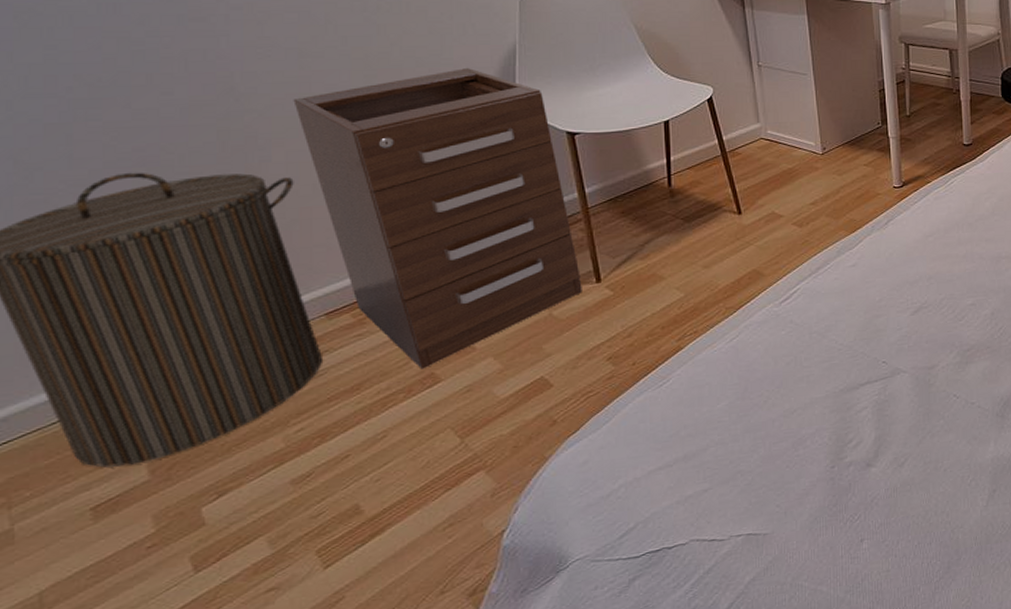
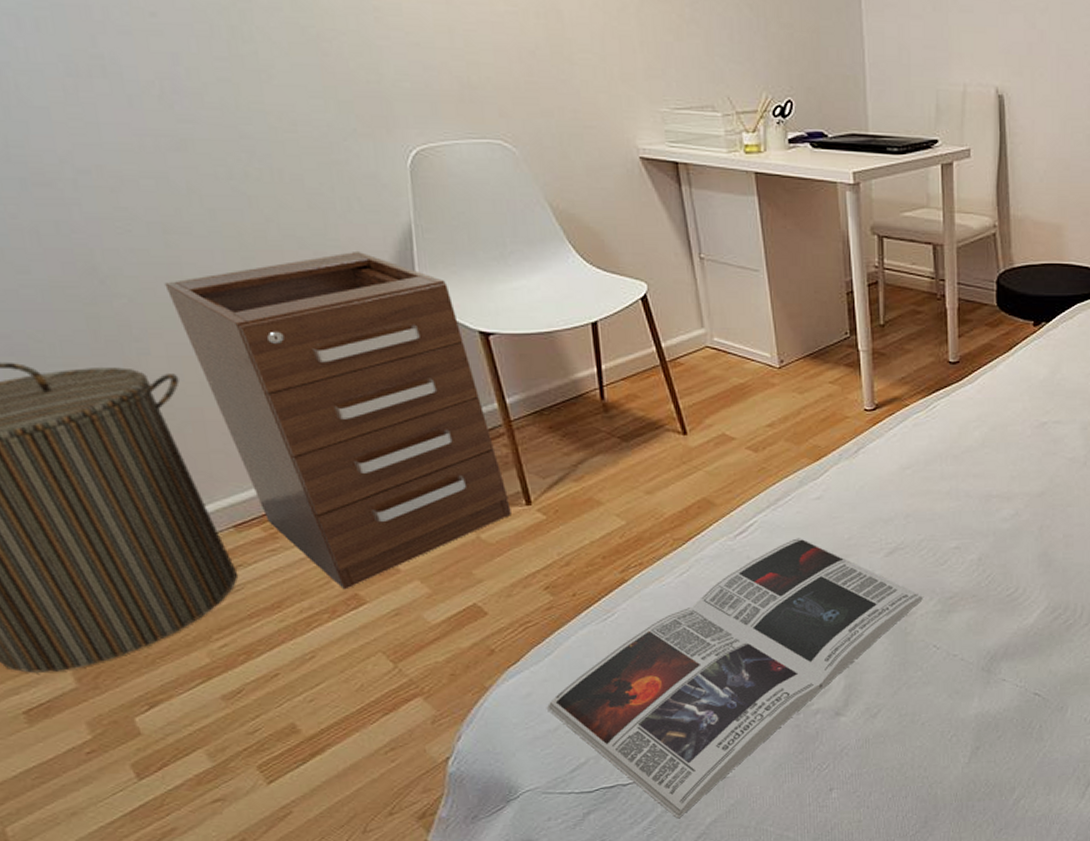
magazine: none [601,302,945,580] -> present [546,538,924,819]

